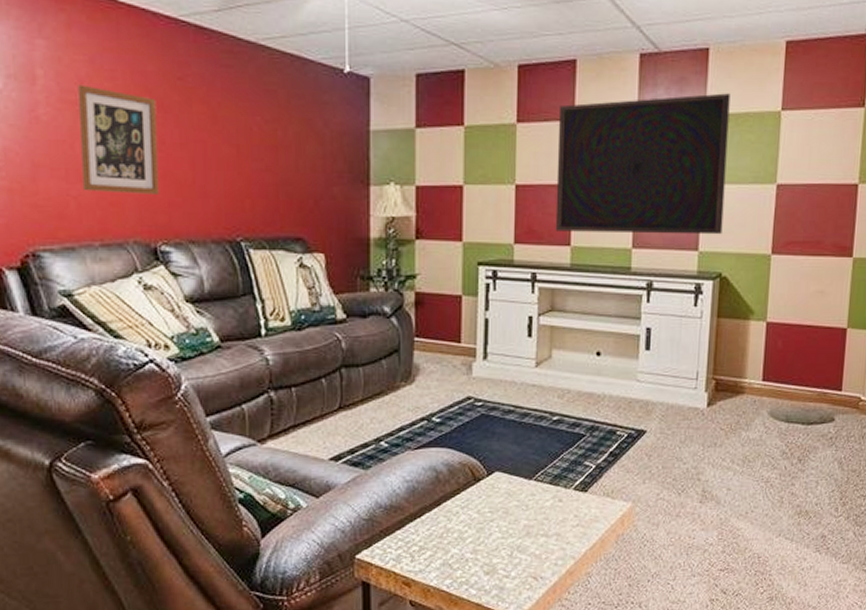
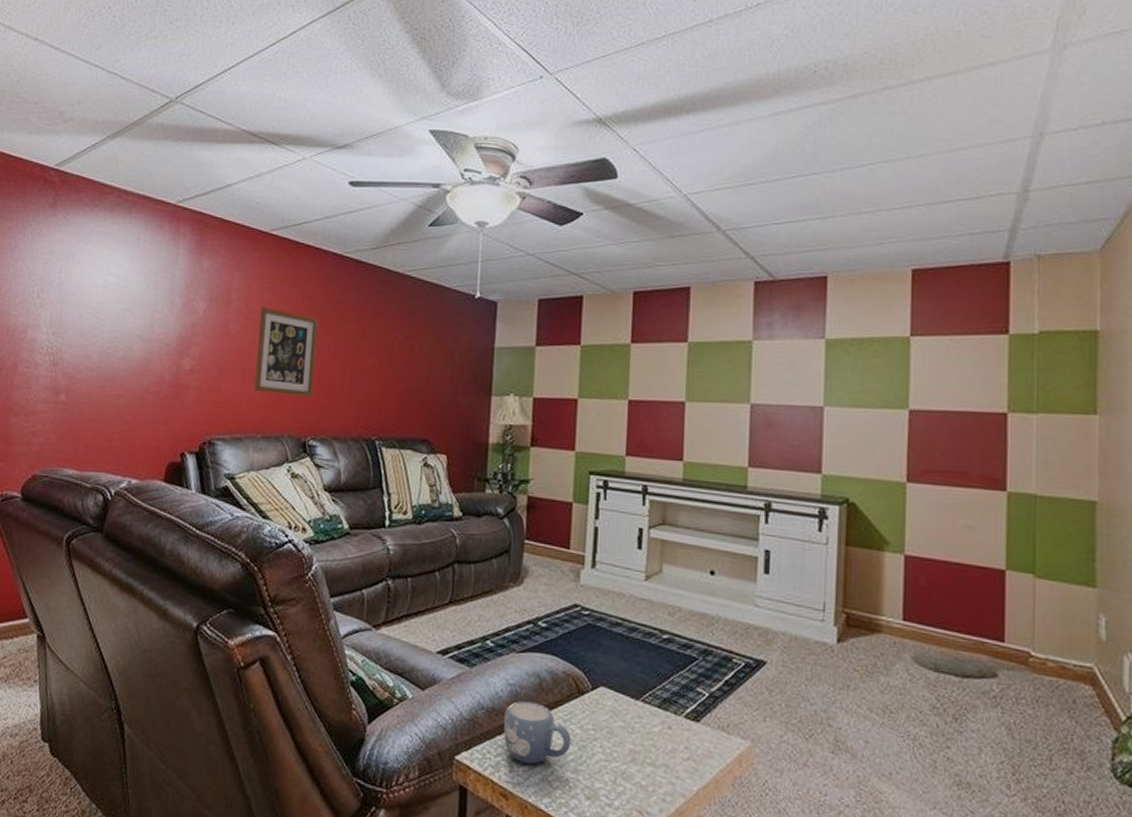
mug: none [403,494,469,553] -> present [504,701,571,764]
television: present [555,93,730,235] -> none [667,318,852,459]

